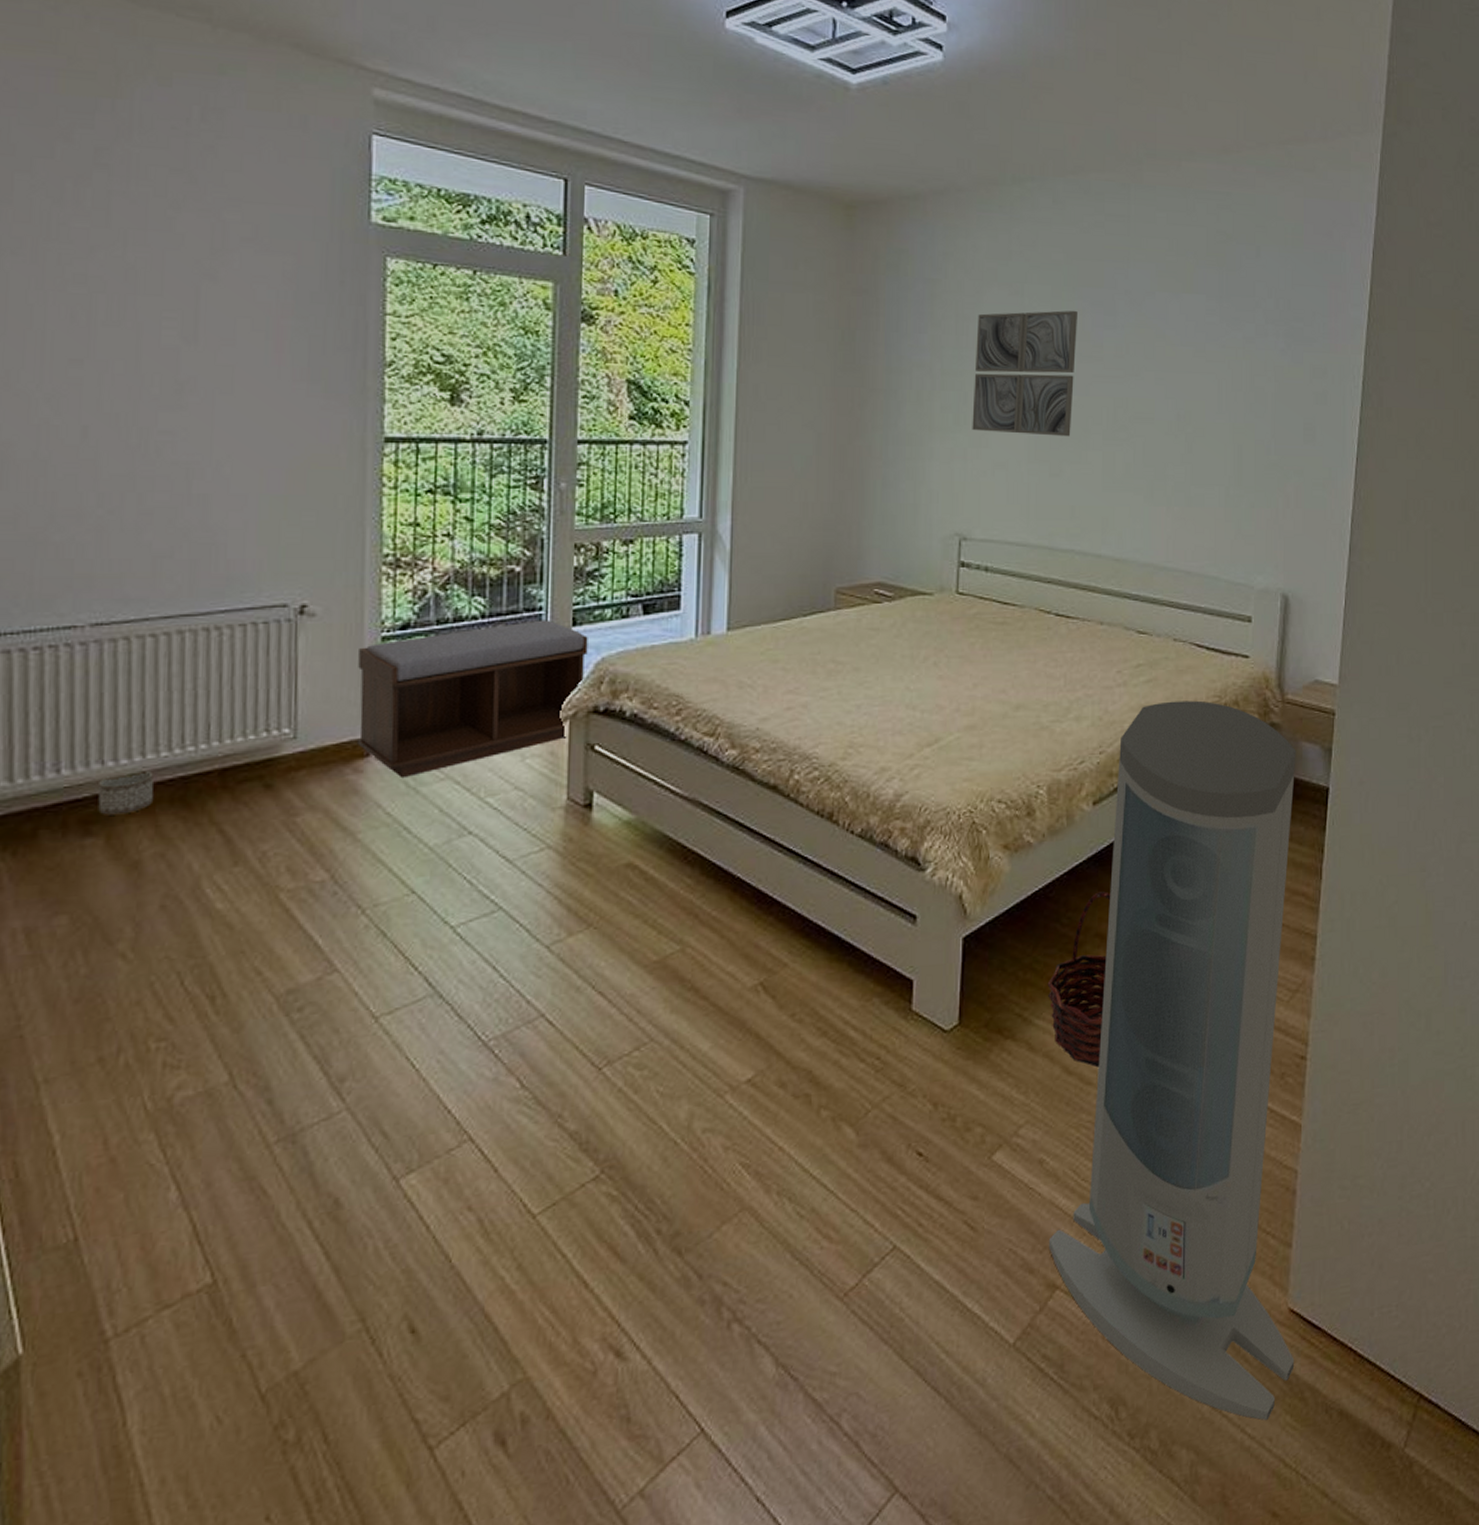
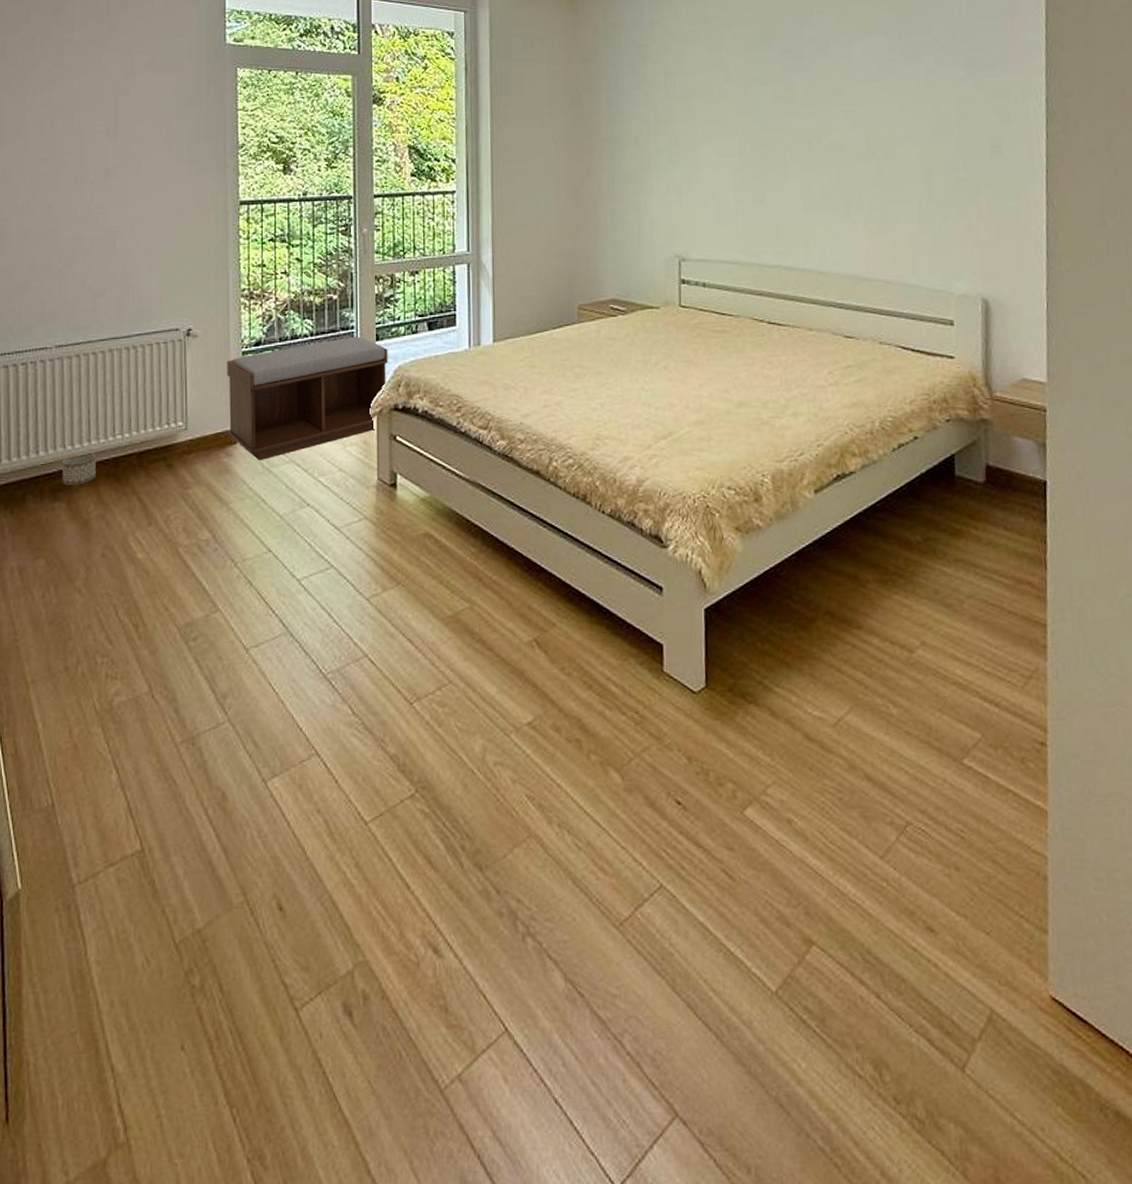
wall art: present [972,310,1077,437] -> none [682,59,771,168]
basket: present [1047,891,1111,1068] -> none [784,573,839,737]
air purifier: present [1048,700,1296,1421] -> none [802,398,1062,1109]

